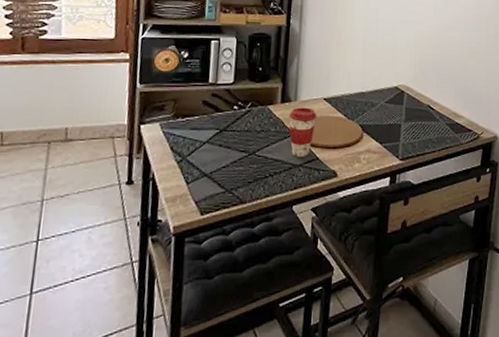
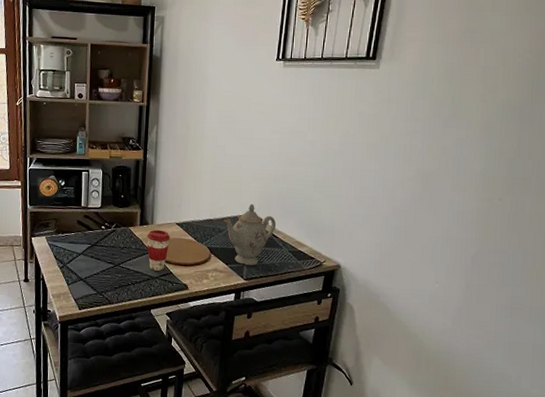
teapot: none [376,73,433,144] -> present [223,203,277,266]

